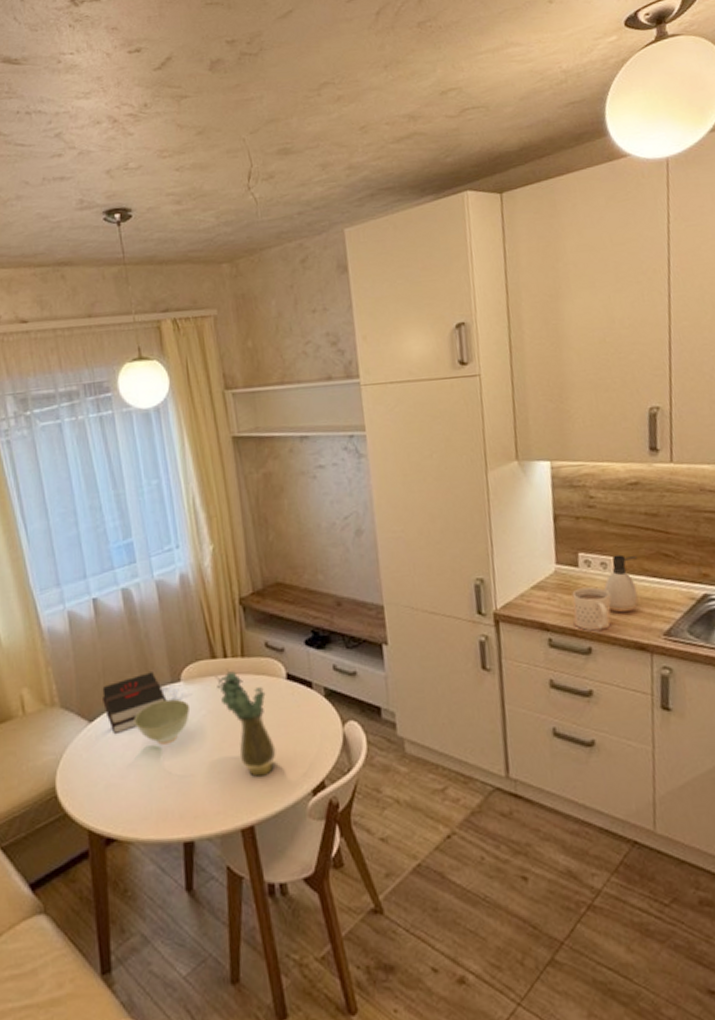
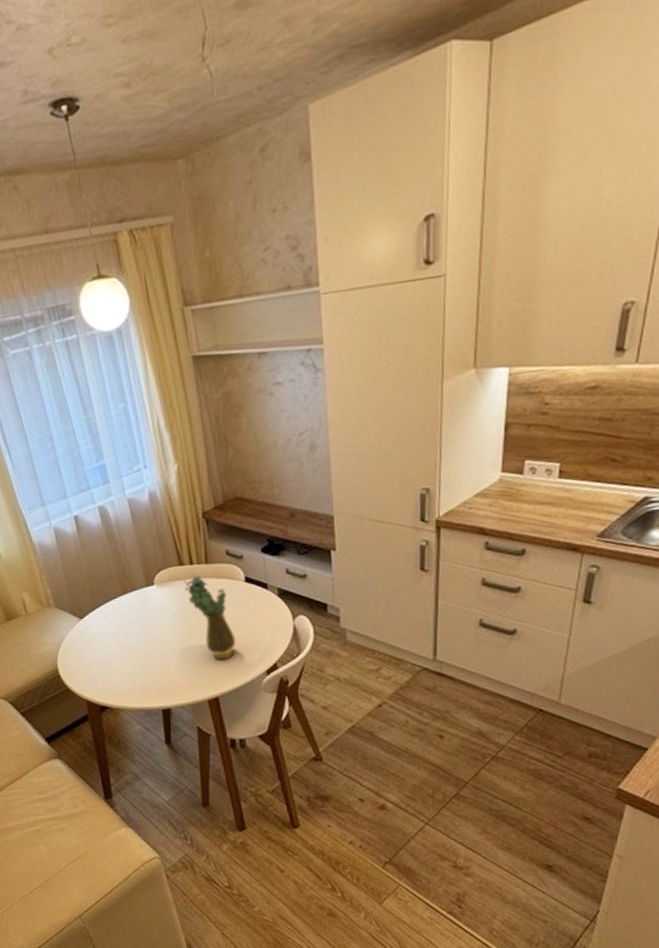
hardback book: present [102,672,167,735] -> none [88,577,143,629]
bowl: present [133,698,191,745] -> none [116,599,163,636]
mug: present [572,587,611,631] -> none [511,493,551,534]
soap dispenser: present [603,554,639,613] -> none [544,461,584,517]

